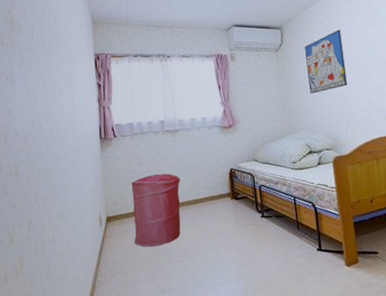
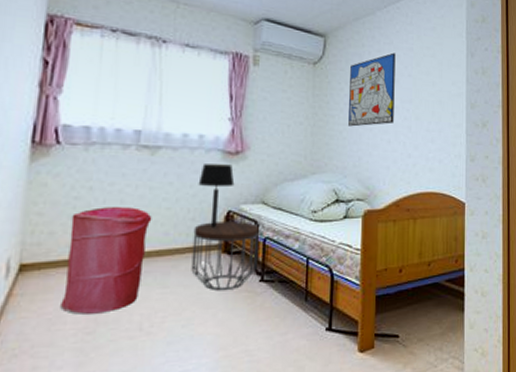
table lamp: none [207,135,232,182] -> present [198,164,235,228]
side table: none [209,175,258,226] -> present [191,222,260,290]

